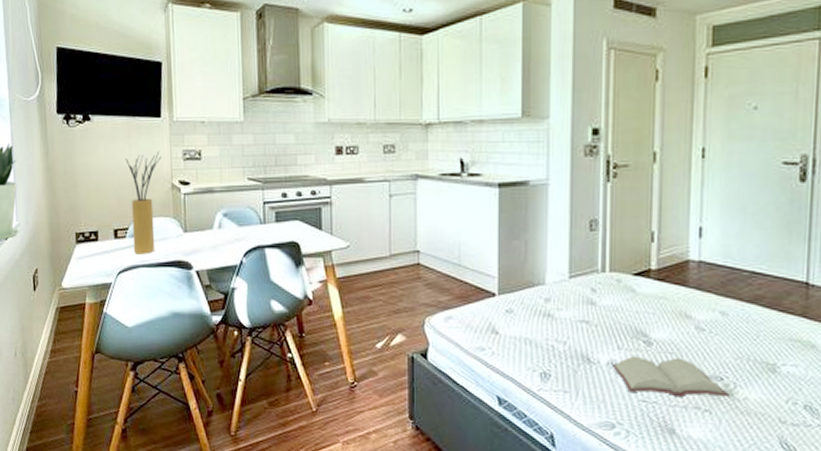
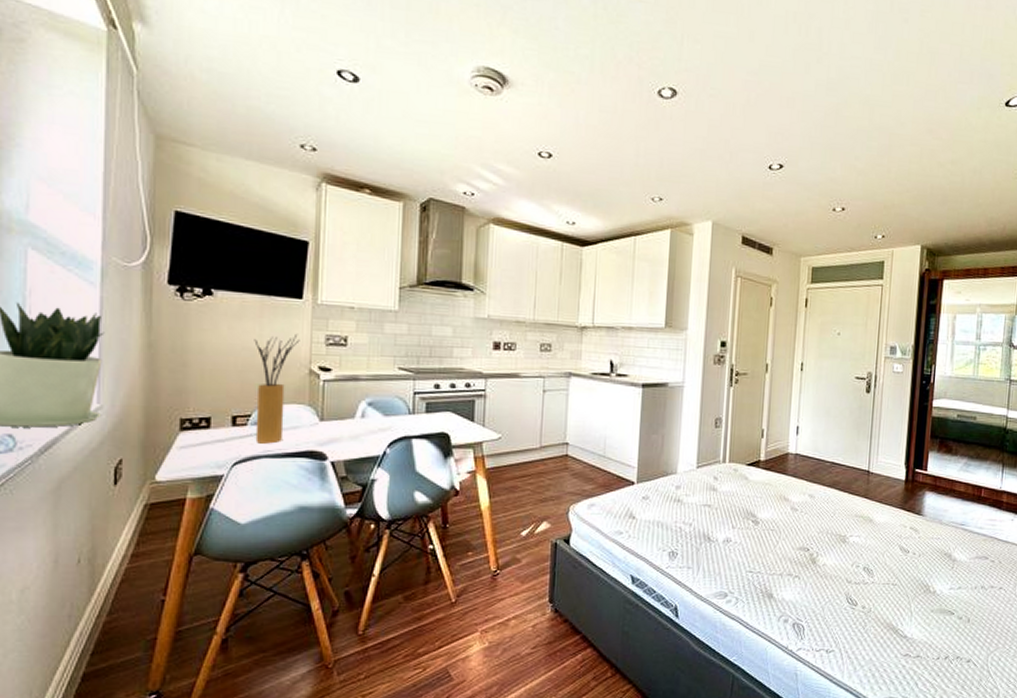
hardback book: present [611,355,729,398] -> none [727,533,813,567]

